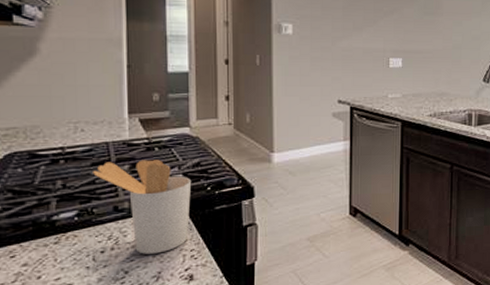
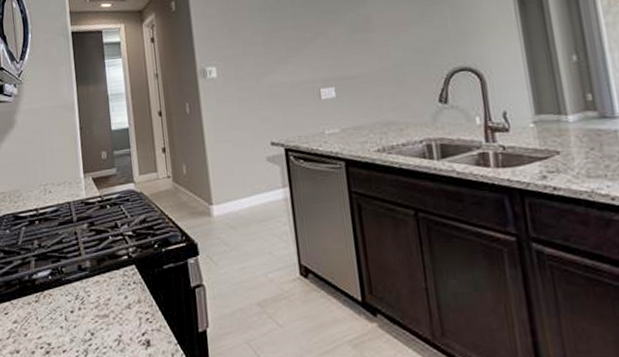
utensil holder: present [93,159,192,254] -> none [60,217,142,316]

